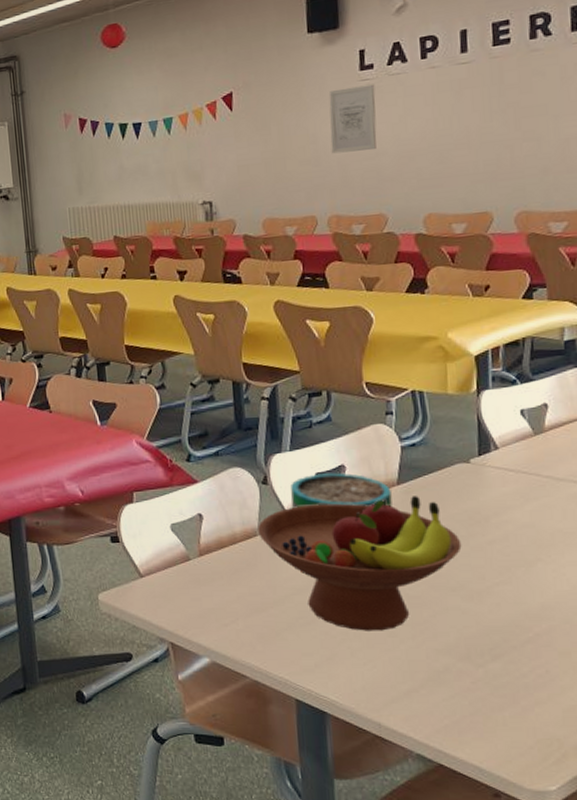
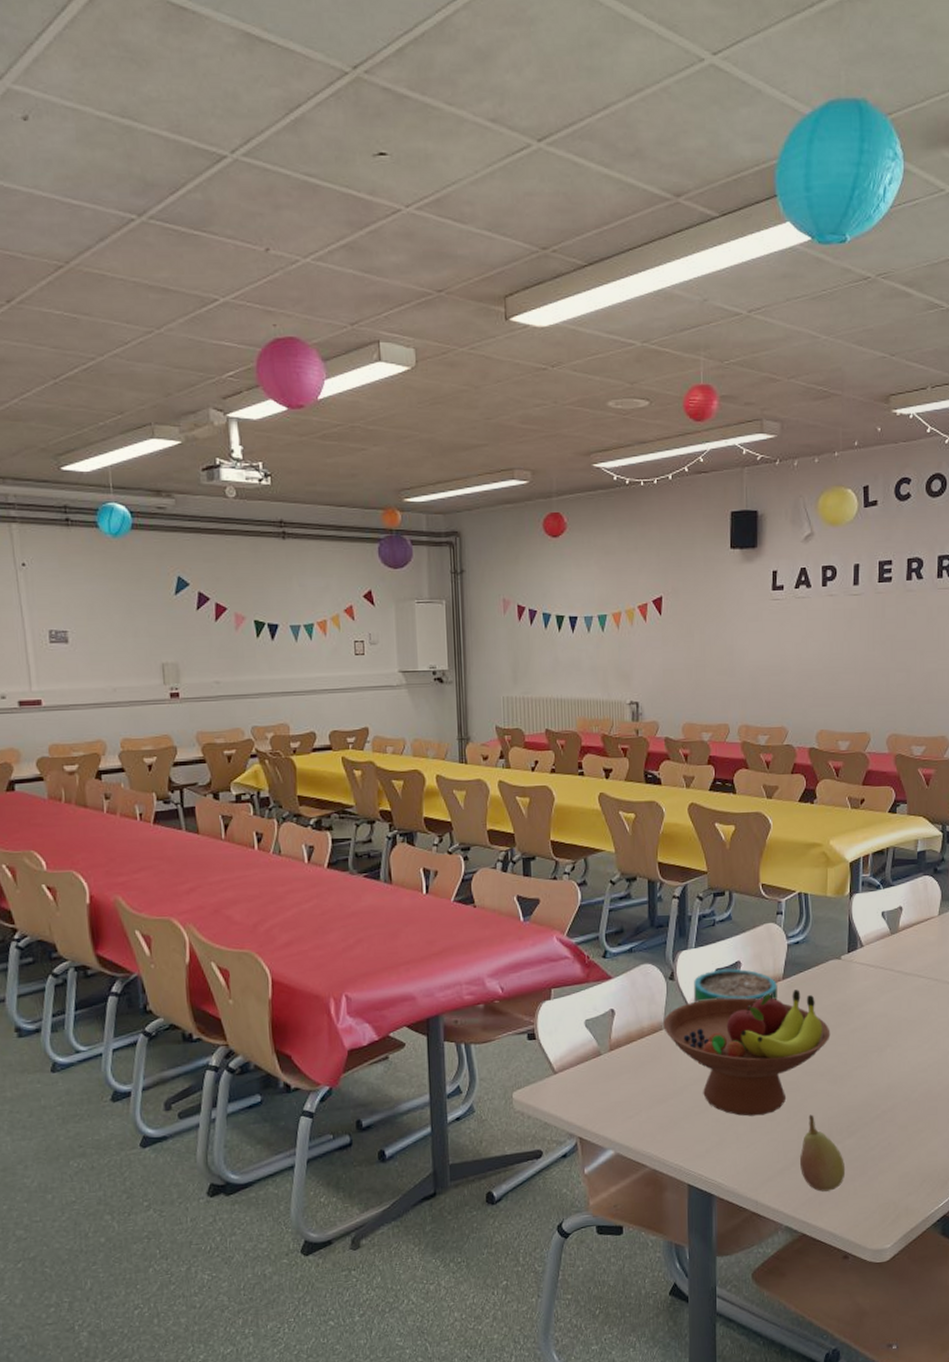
wall art: present [328,84,377,154] -> none [744,604,784,667]
fruit: none [431,633,490,719] -> present [800,1114,845,1192]

